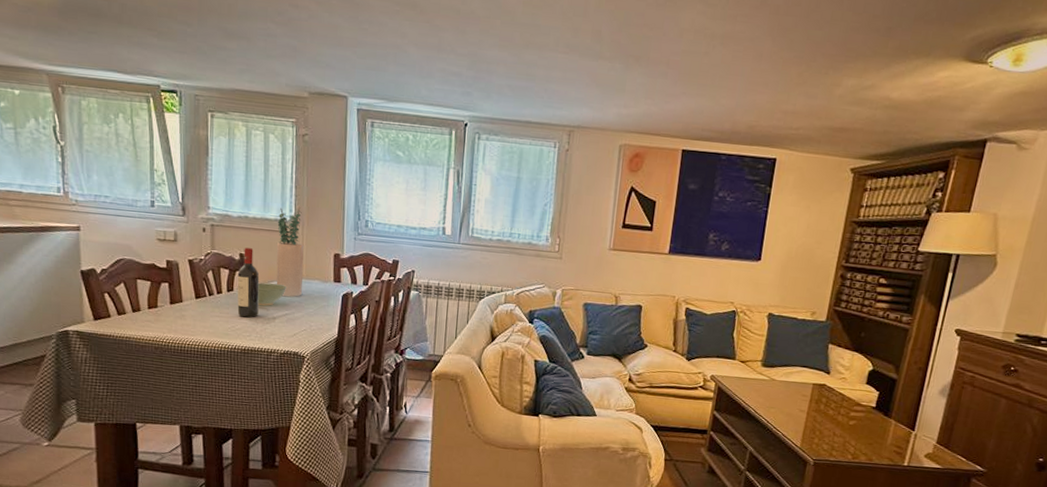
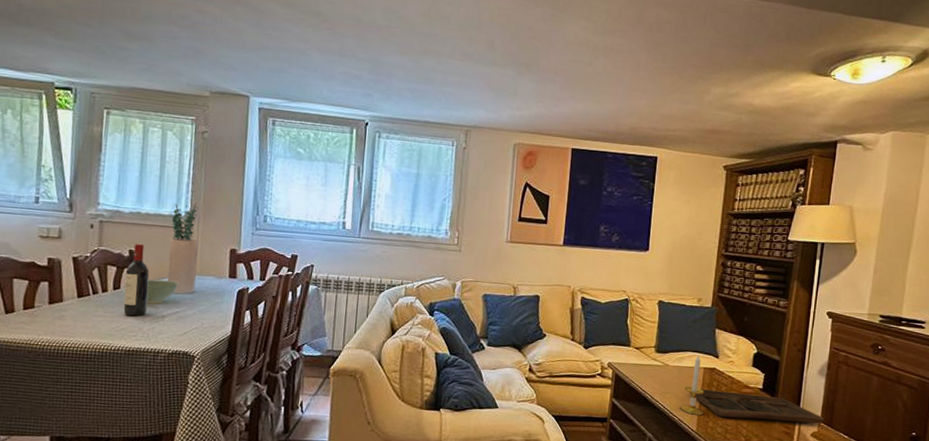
candle: none [784,370,812,431] -> present [680,355,705,415]
decorative tray: none [795,405,941,446] -> present [689,389,824,425]

